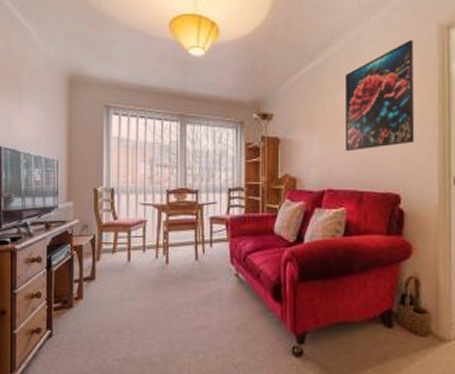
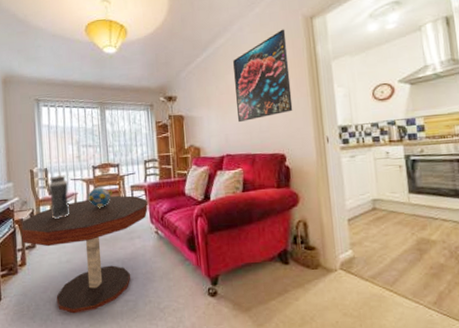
coffee table: none [80,228,228,361] -> present [21,195,148,314]
vase: none [113,196,137,248] -> present [48,174,70,219]
decorative bowl: none [159,215,189,241] -> present [88,186,113,209]

